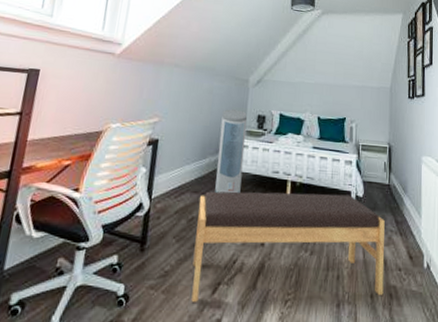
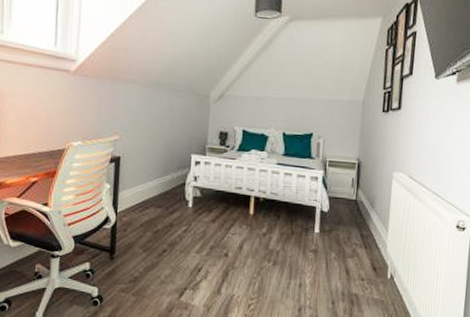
bench: present [191,191,385,302] -> none [160,206,350,304]
air purifier: present [215,109,247,194] -> none [178,126,209,209]

